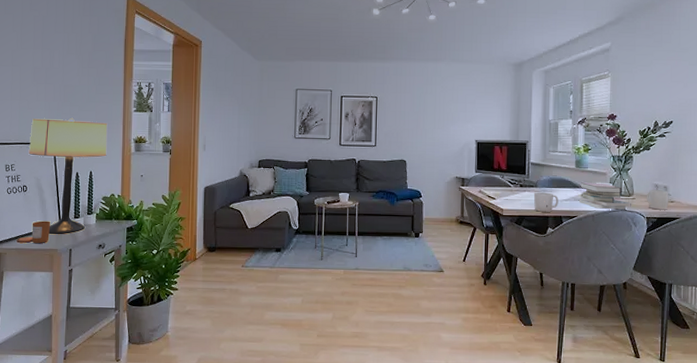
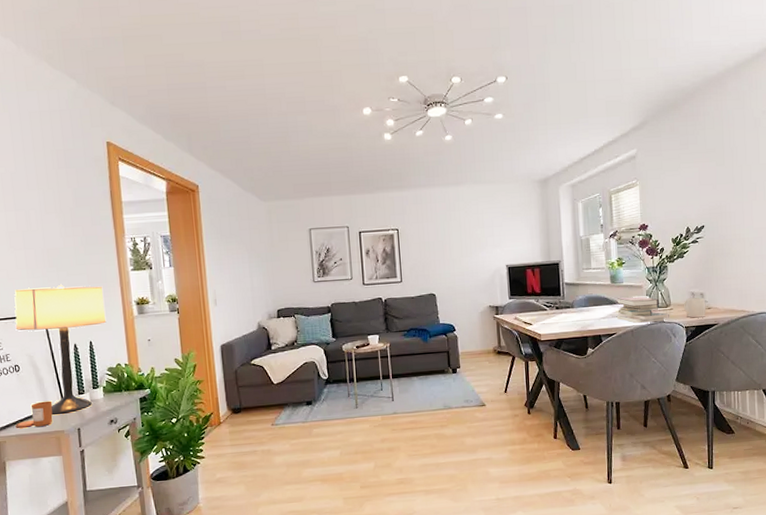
mug: present [533,192,559,212] -> none [570,312,597,333]

